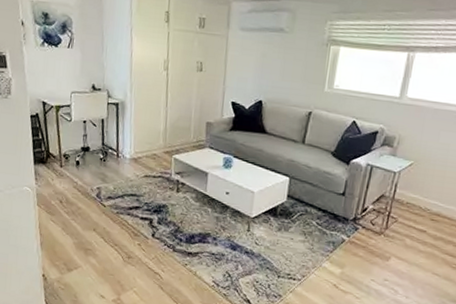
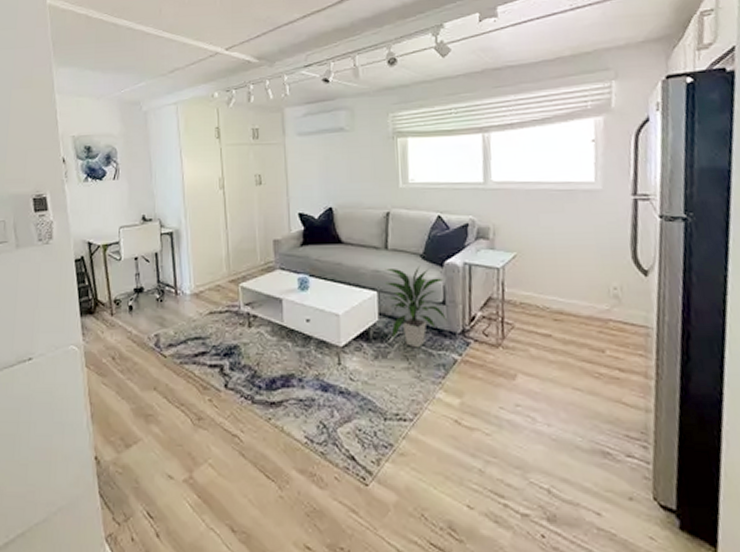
indoor plant: none [296,160,348,227] -> present [385,265,447,348]

